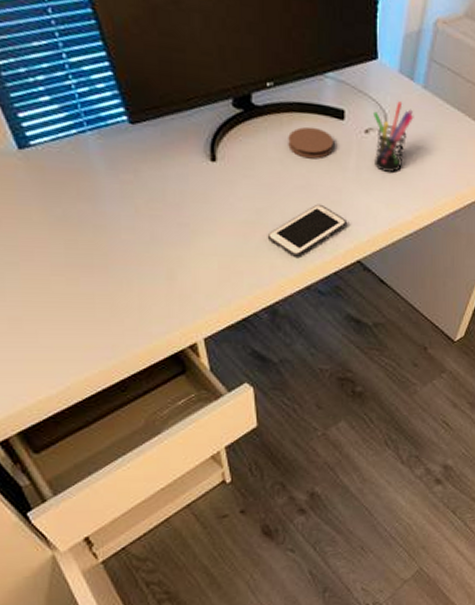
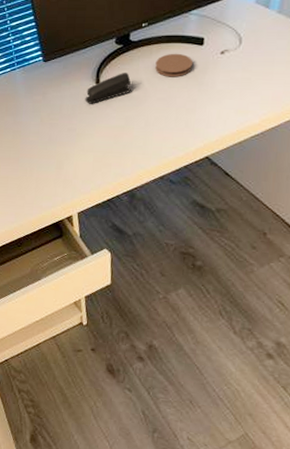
stapler: none [198,148,261,190] -> present [85,73,132,104]
cell phone: present [267,203,346,257] -> none [132,112,199,153]
pen holder: present [372,101,414,172] -> none [226,26,267,84]

